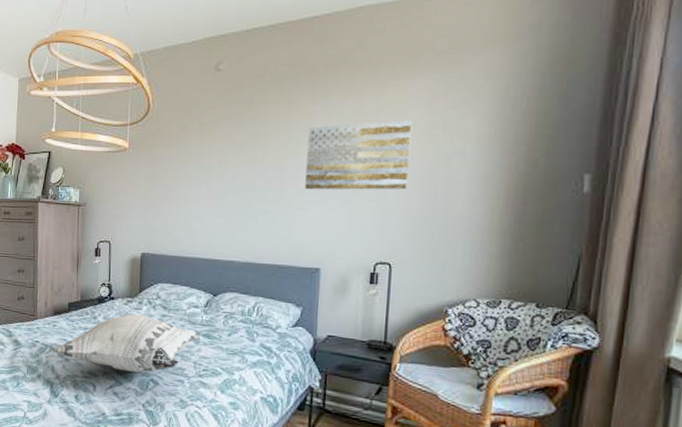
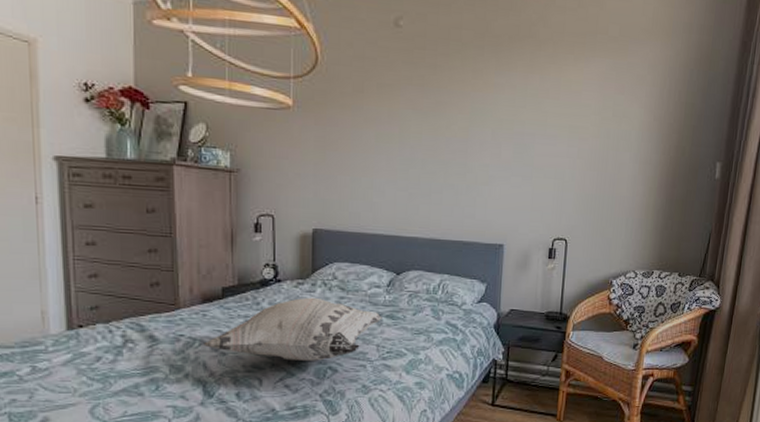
wall art: present [305,120,413,190] -> none [489,100,588,169]

